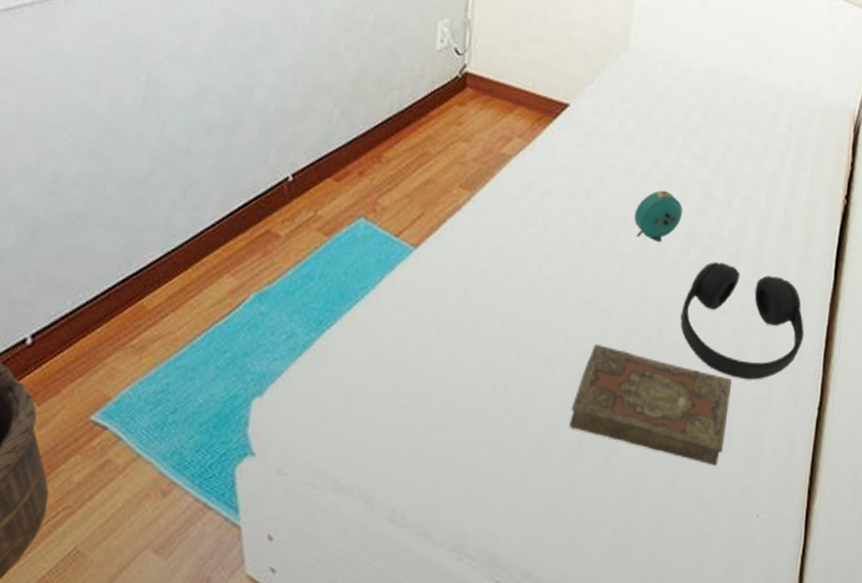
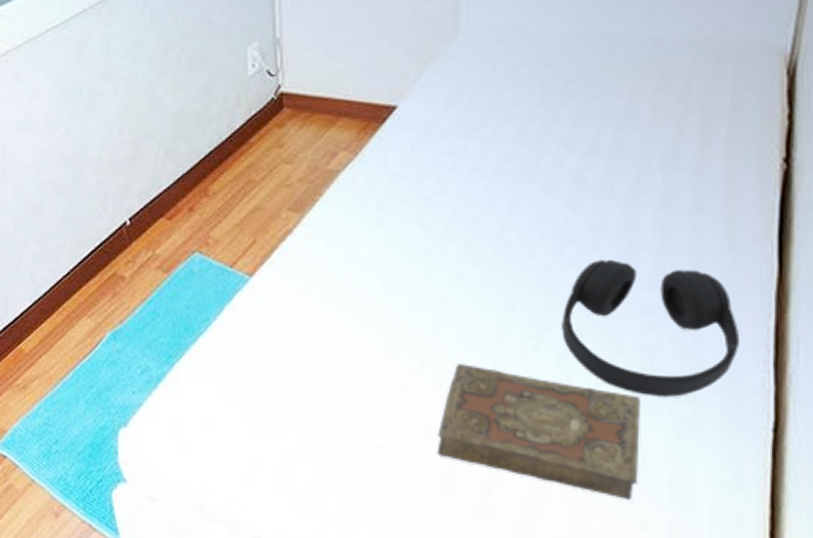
alarm clock: present [634,190,683,242] -> none [489,184,551,243]

